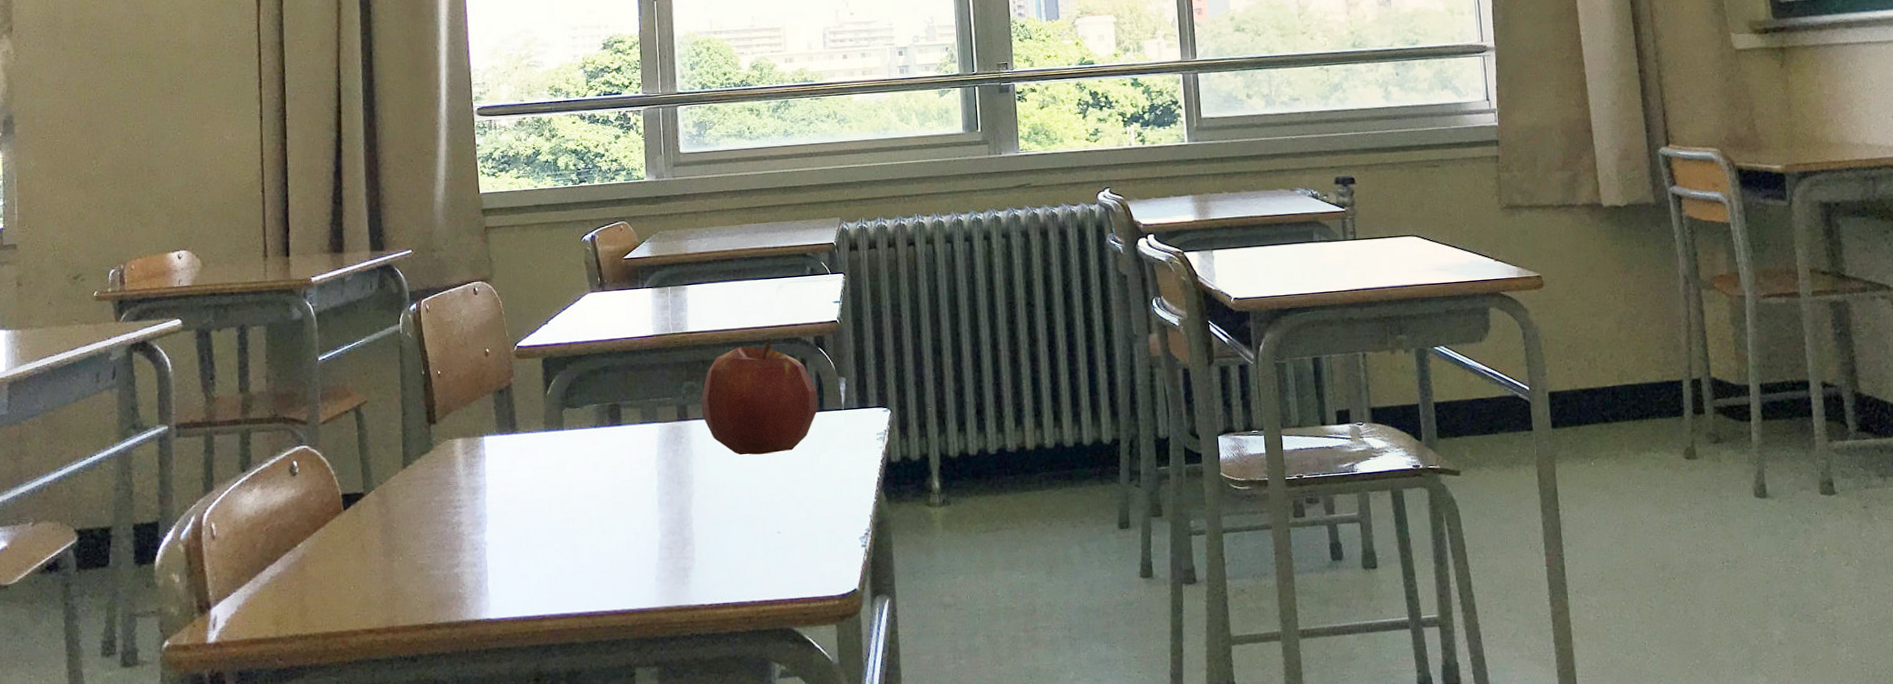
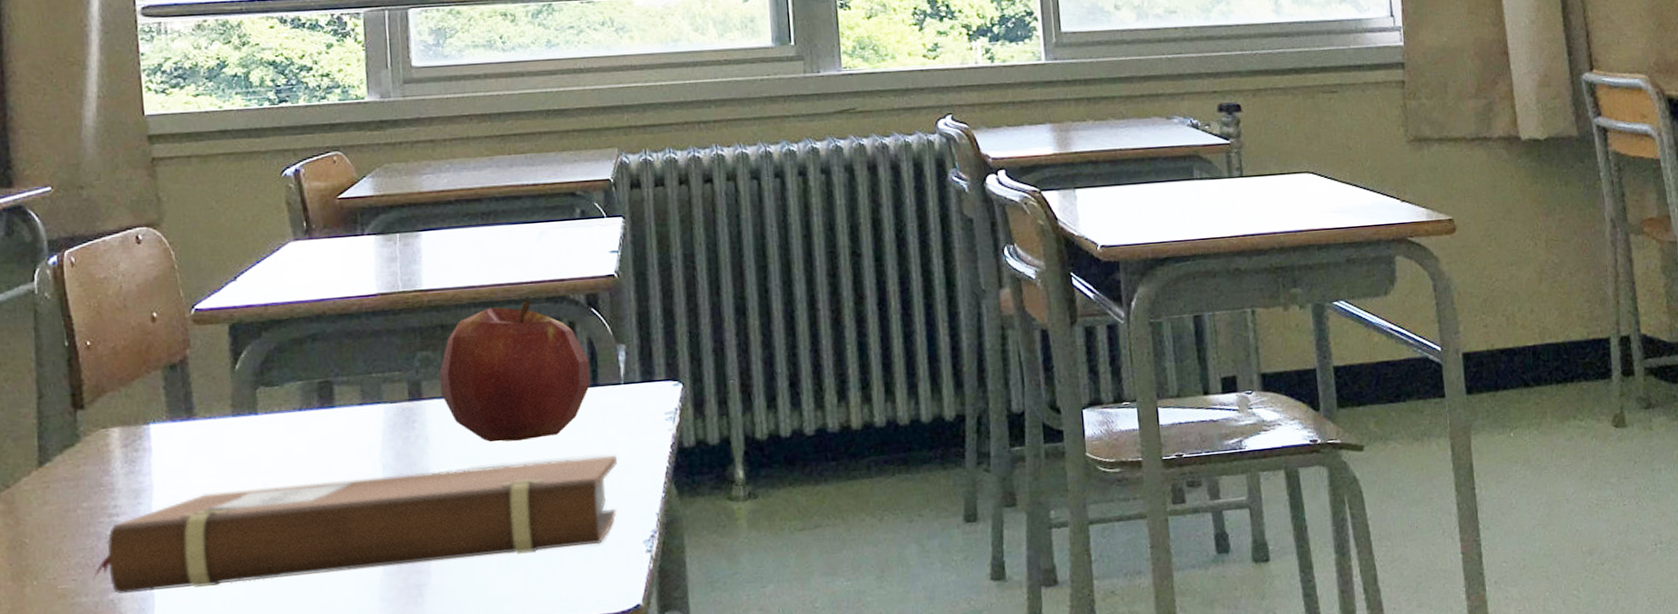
notebook: none [443,467,839,569] -> present [93,455,617,594]

